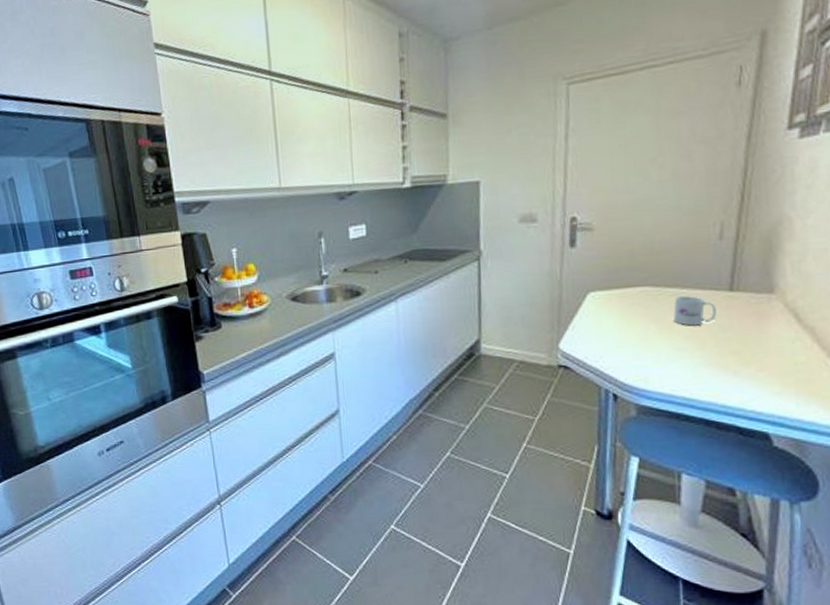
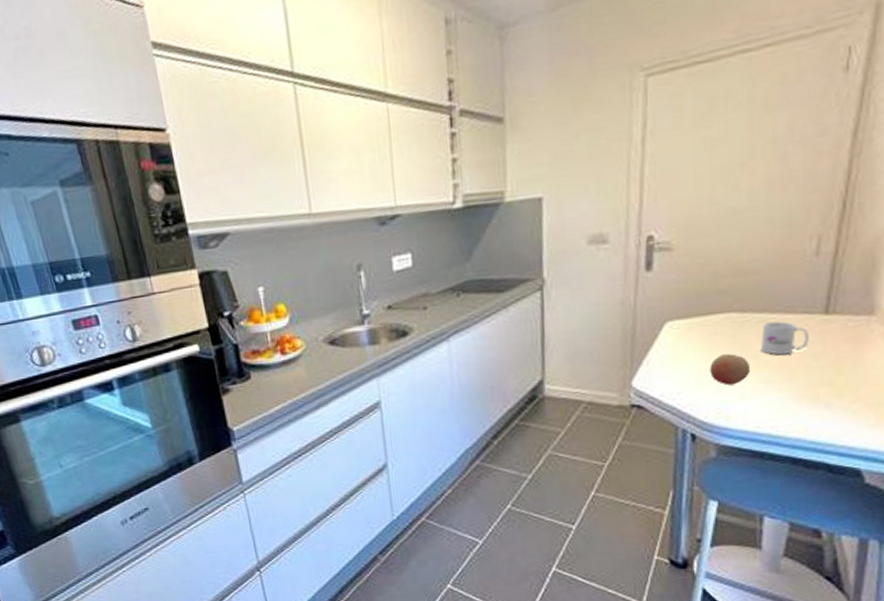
fruit: none [628,323,666,351] -> present [710,353,751,386]

